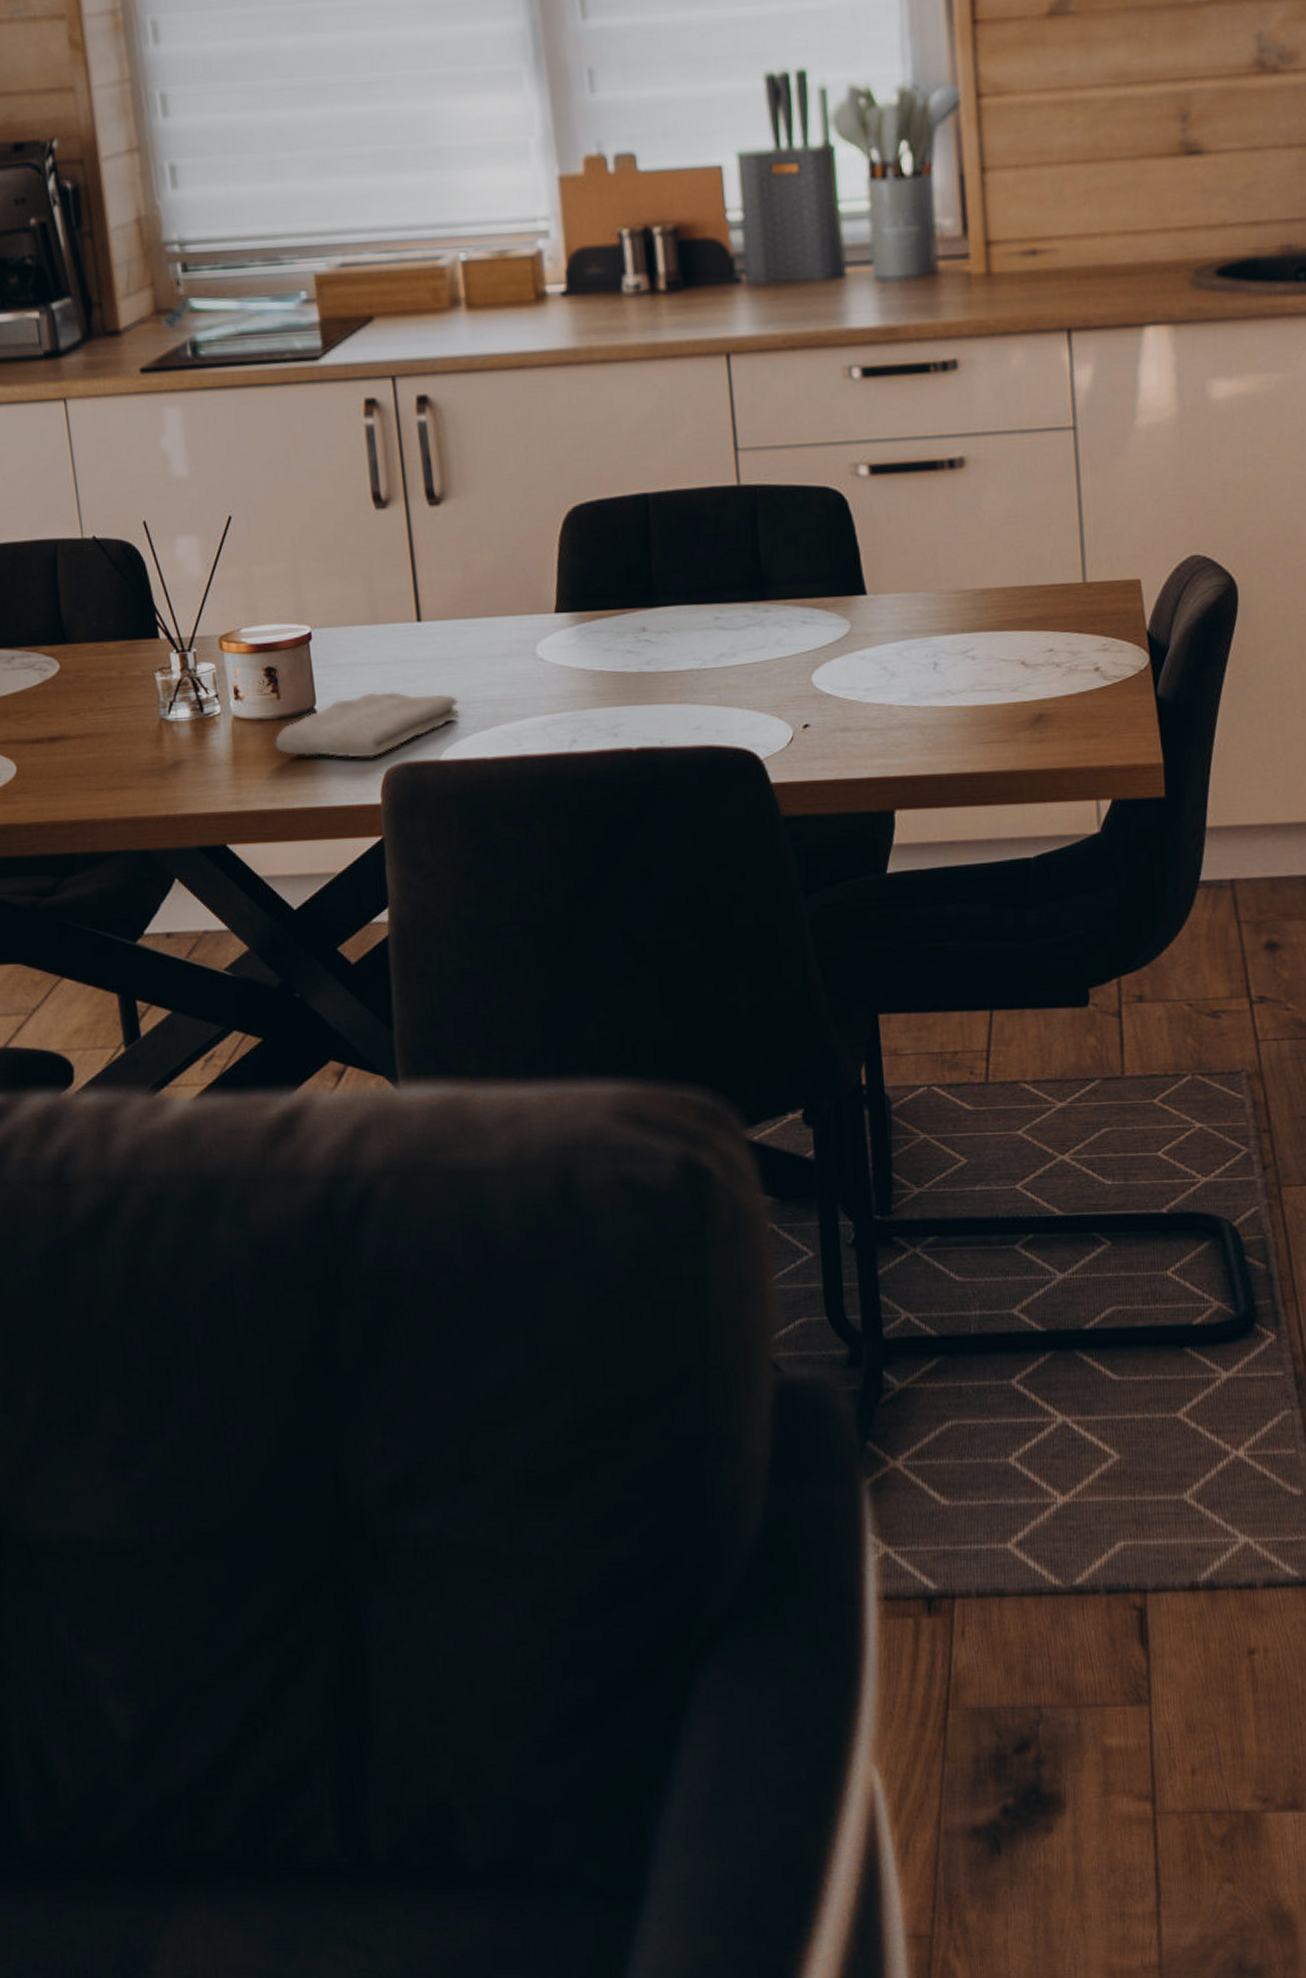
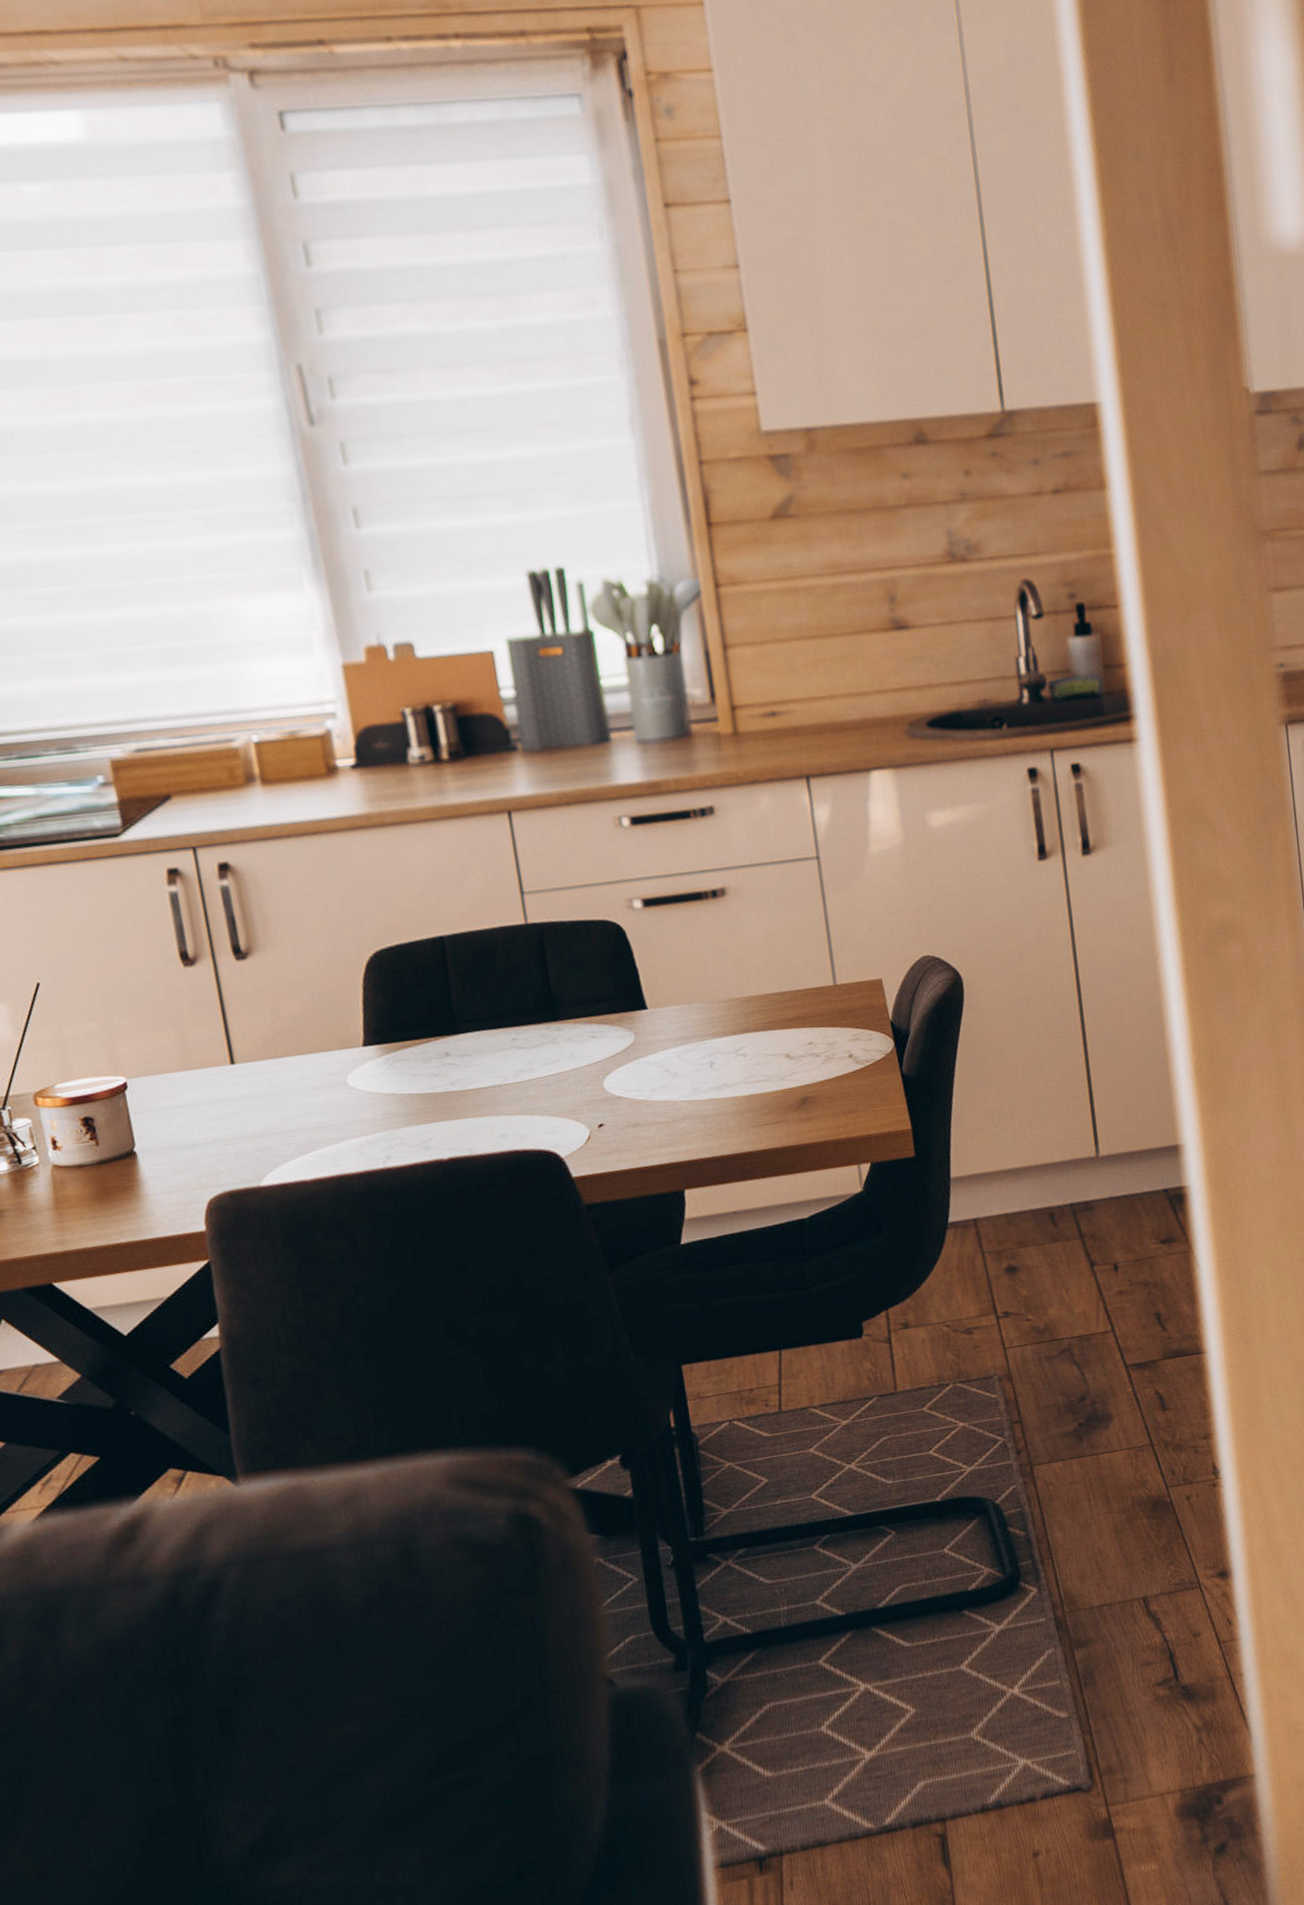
washcloth: present [275,692,459,759] -> none [96,1126,277,1196]

